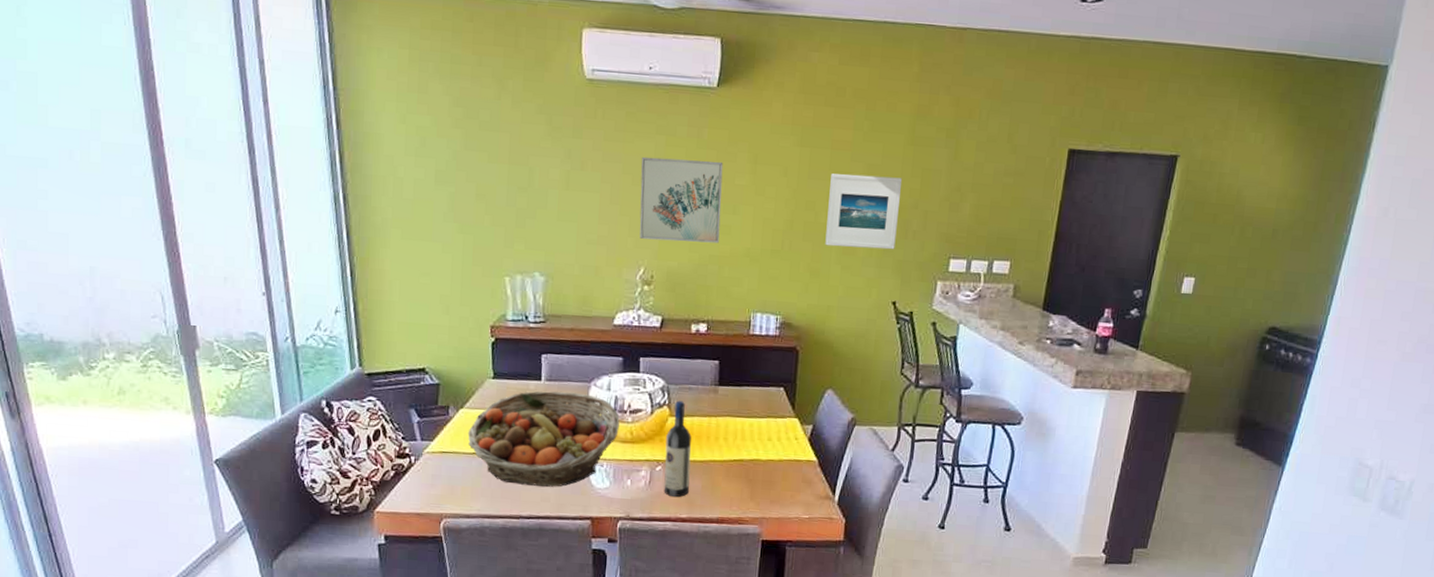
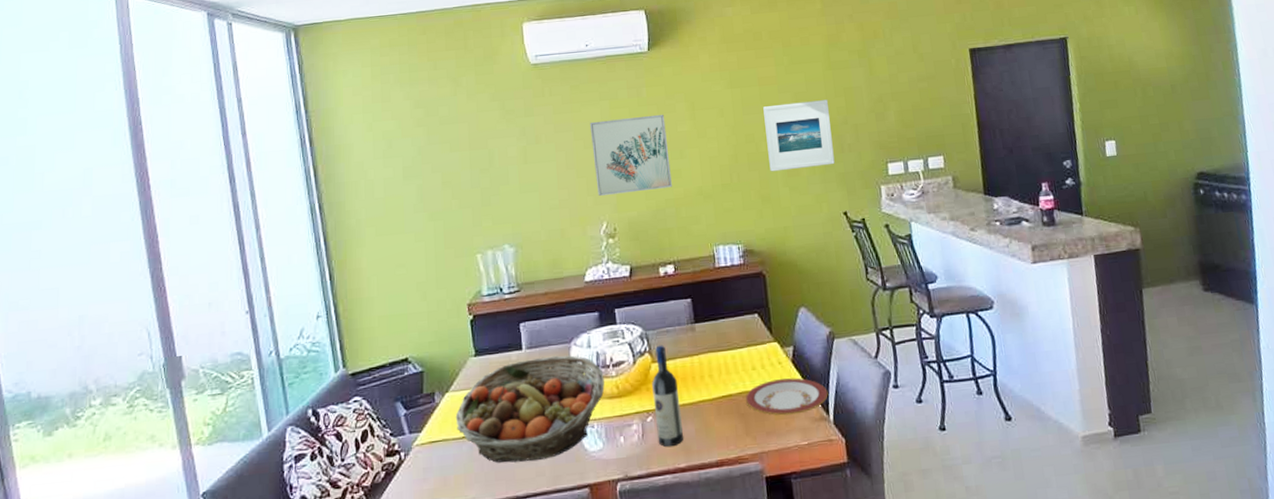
plate: none [755,453,838,489] -> present [745,378,829,416]

